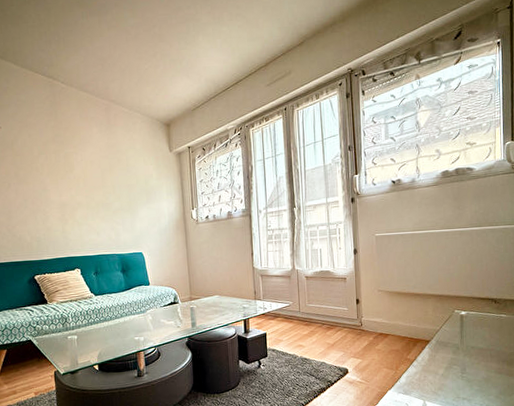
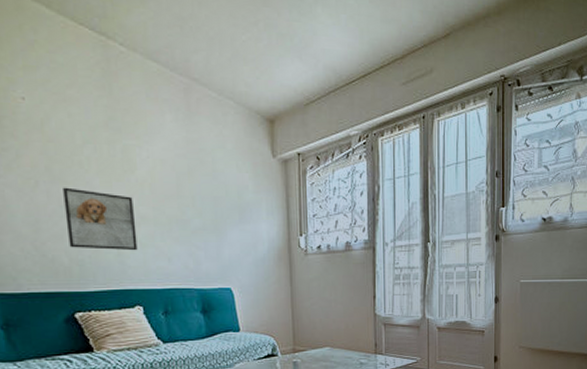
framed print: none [26,186,76,229] -> present [63,187,138,251]

